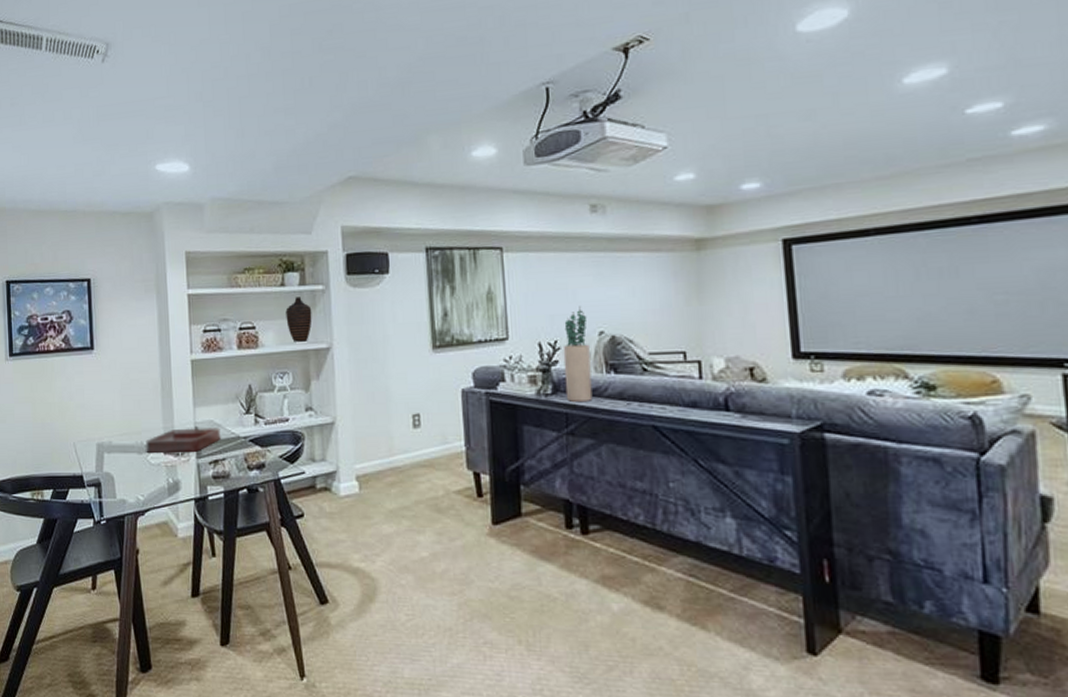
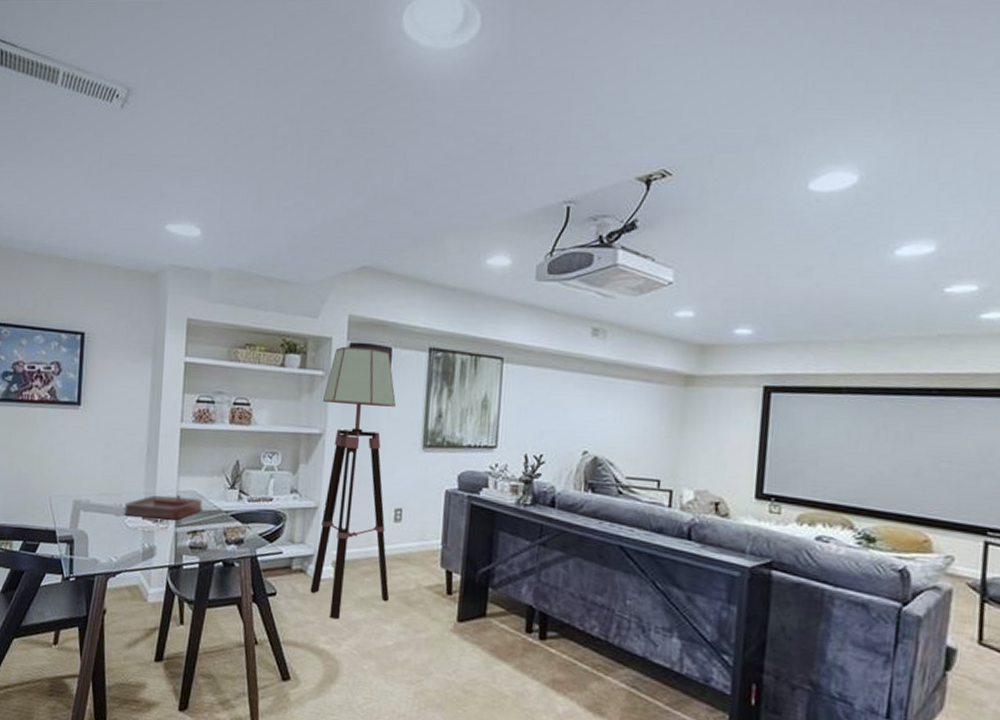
decorative vase: present [285,297,312,342] -> none [282,379,309,425]
floor lamp: none [326,256,419,534] -> present [310,346,396,619]
vase: present [563,305,593,403] -> none [543,424,574,517]

